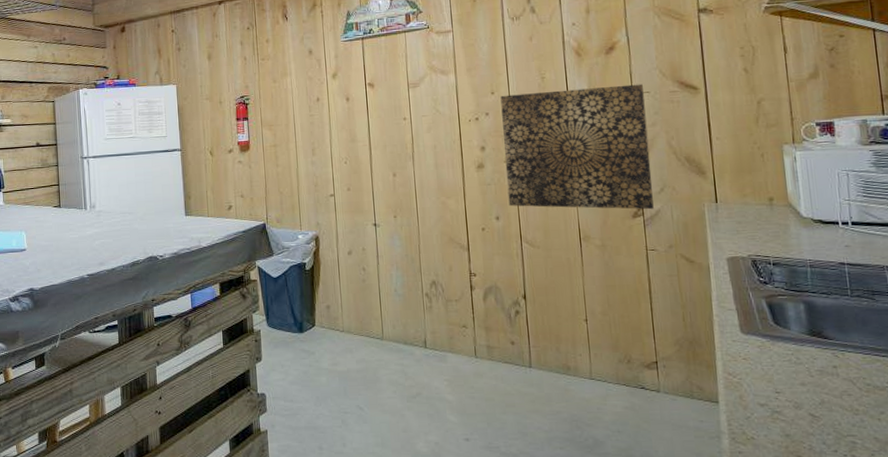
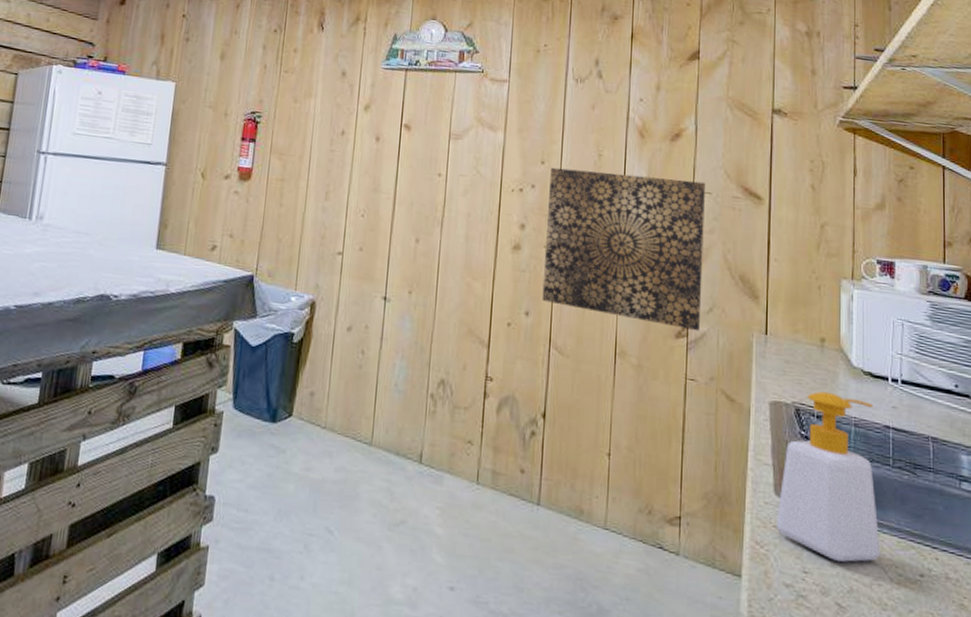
soap bottle: none [745,242,848,380] -> present [775,391,881,562]

